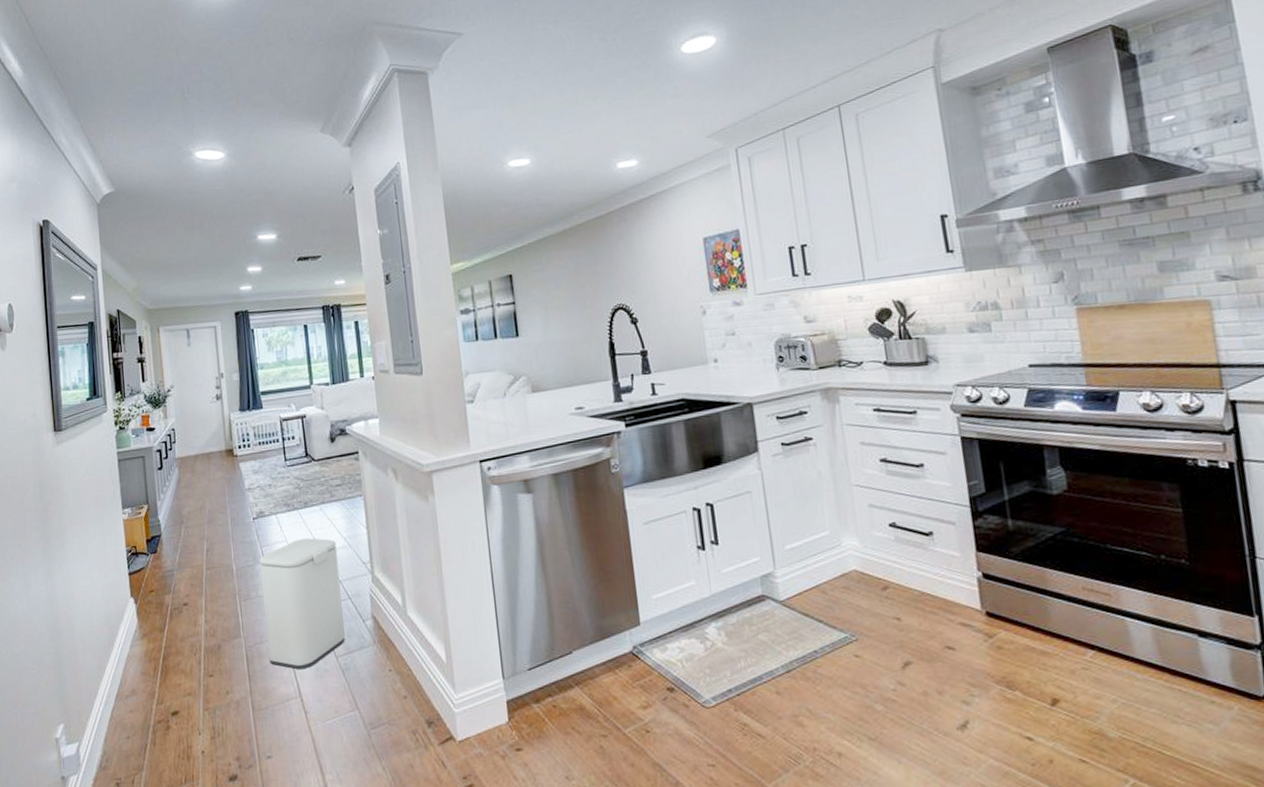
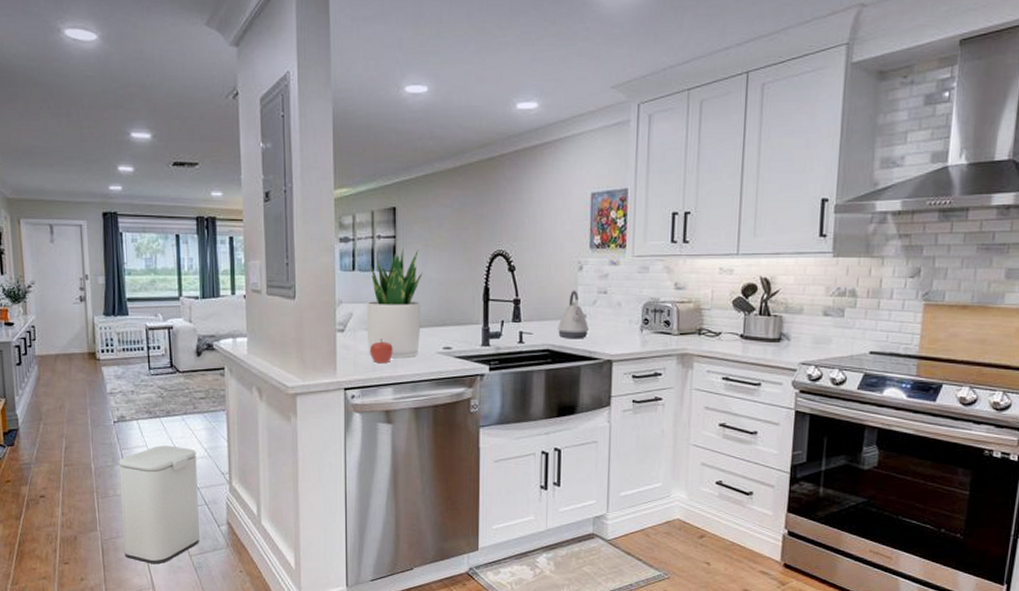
planter: none [491,313,551,425] -> present [366,248,423,359]
fruit: none [500,405,525,432] -> present [369,339,393,364]
kettle: none [689,335,723,386] -> present [557,290,589,339]

